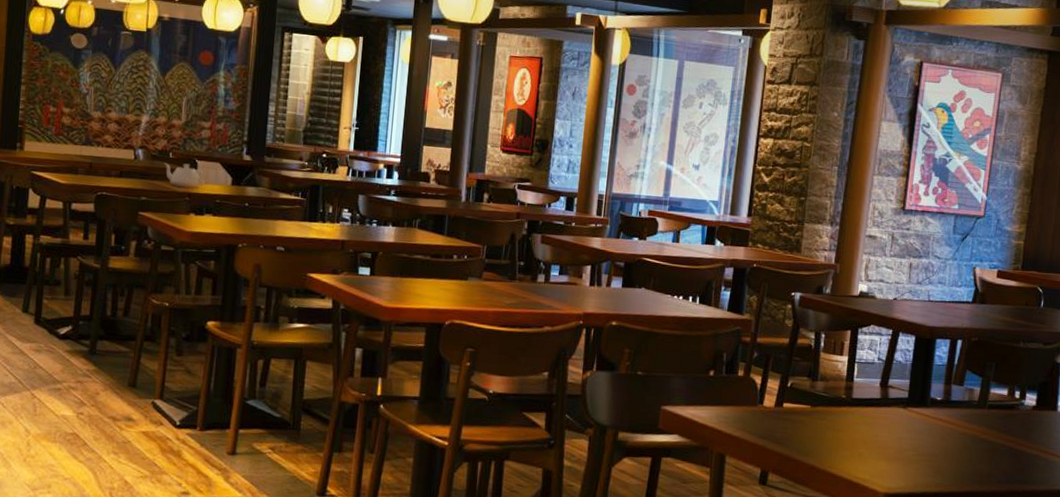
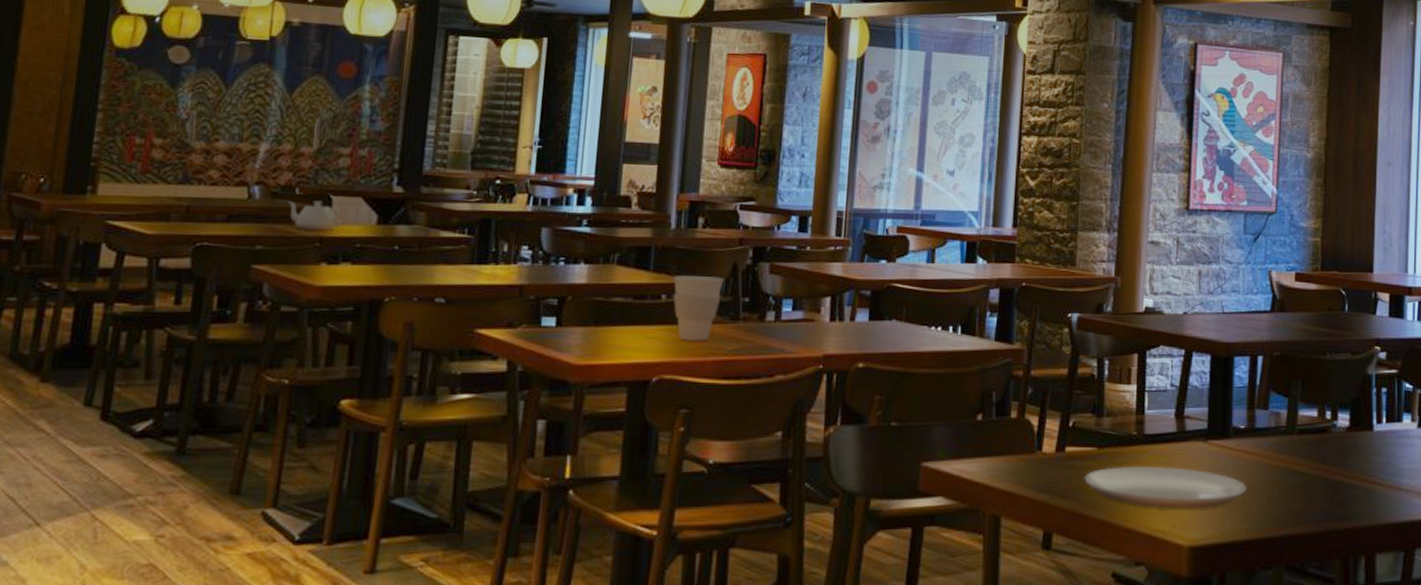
cup: none [462,240,504,295] -> present [672,274,724,342]
plate: none [798,422,939,464] -> present [1084,466,1247,509]

